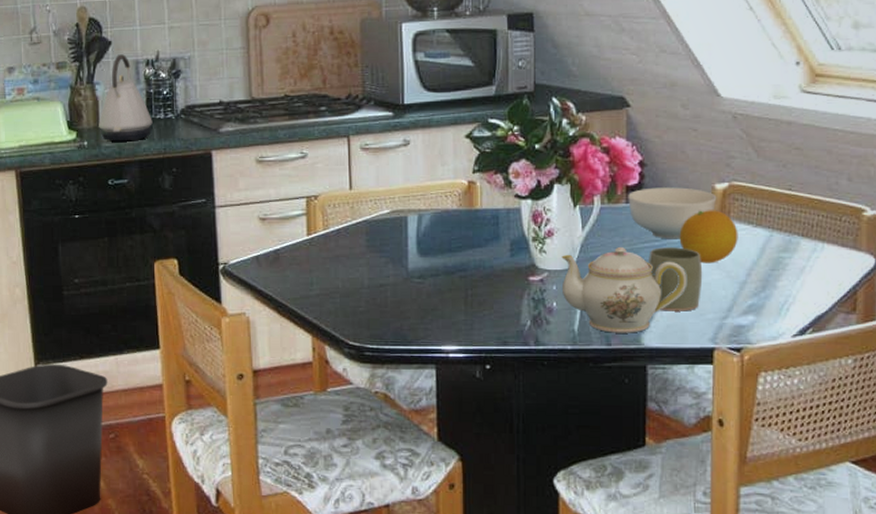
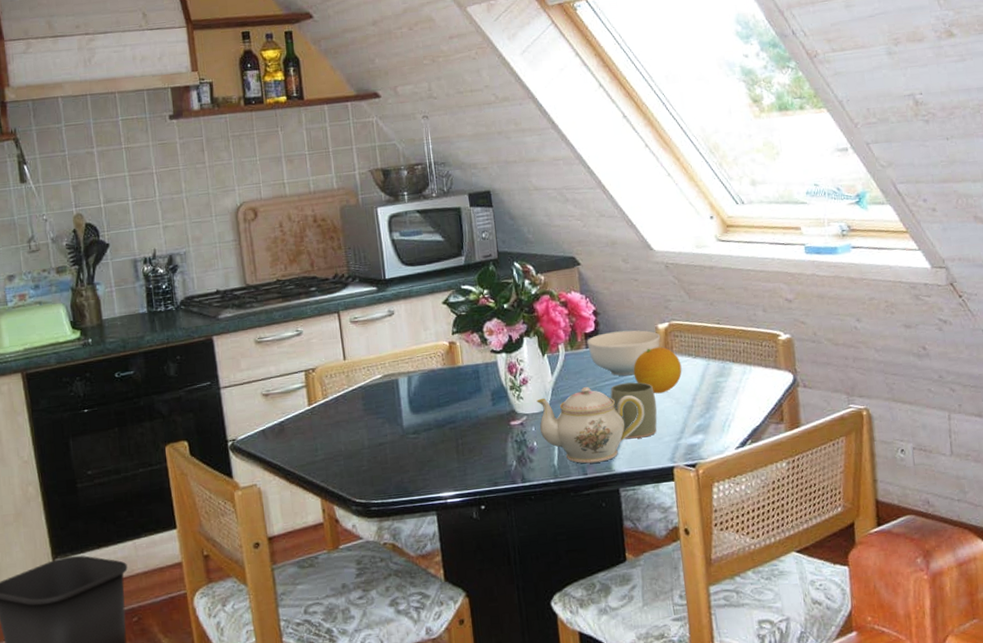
kettle: present [99,54,153,142] -> none [101,255,154,337]

